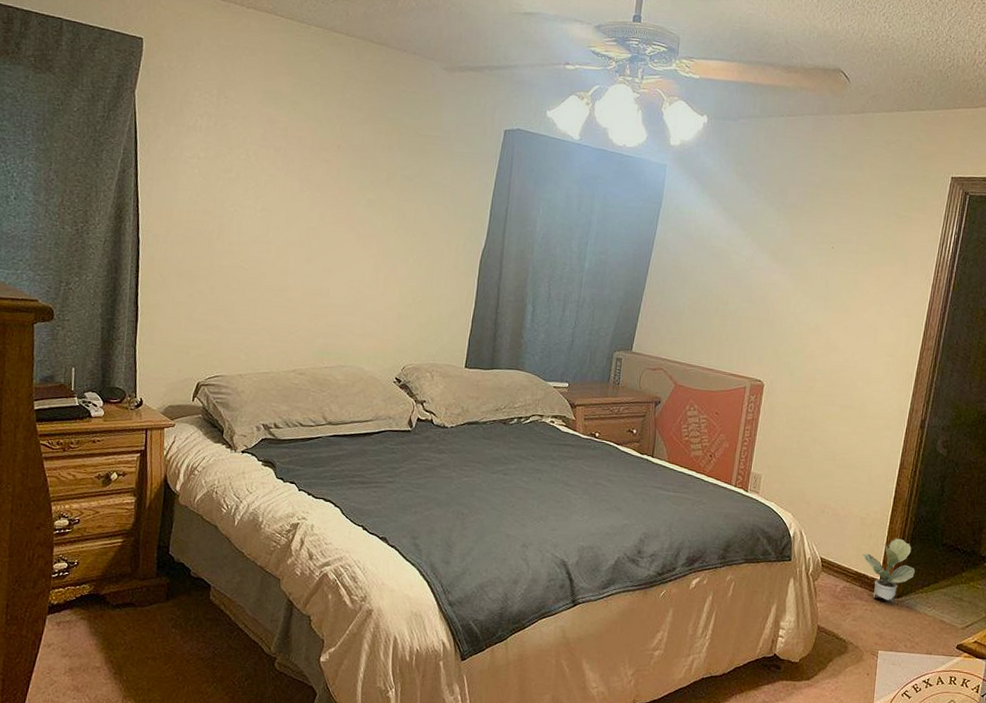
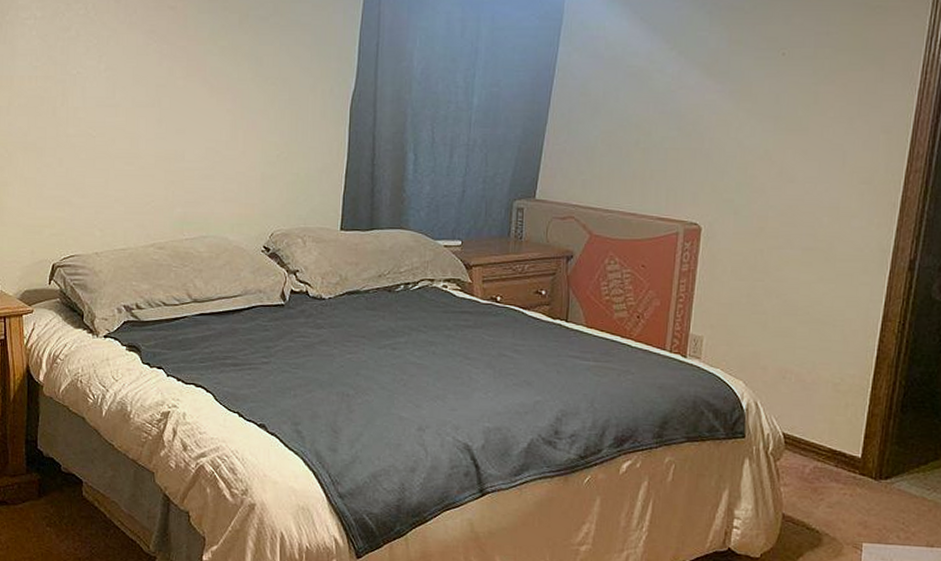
potted plant: present [863,538,915,602] -> none [838,406,908,484]

